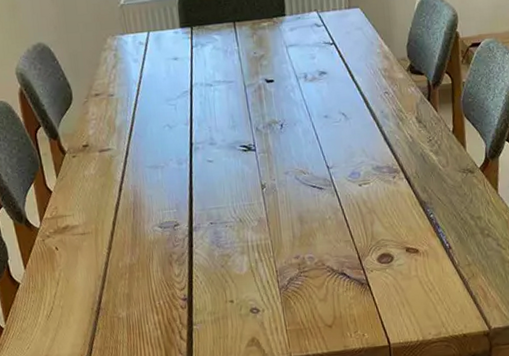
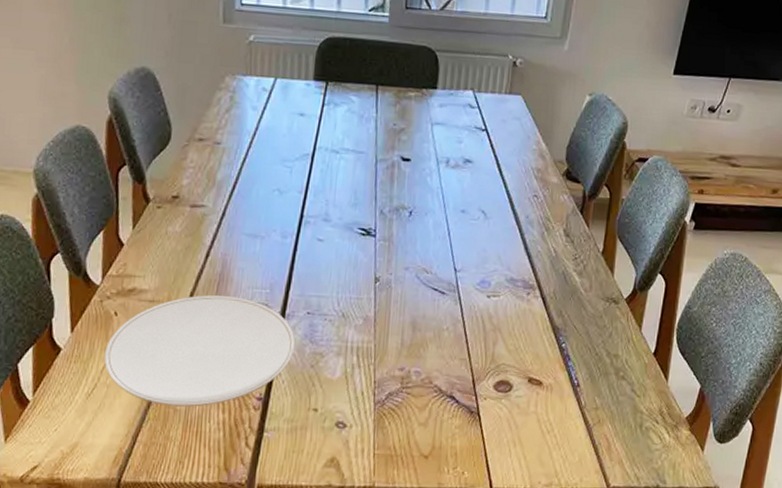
plate: none [54,219,206,316] -> present [104,295,296,407]

